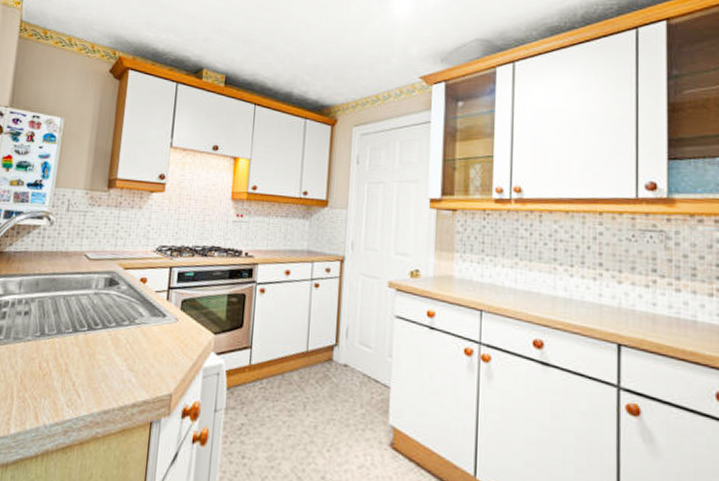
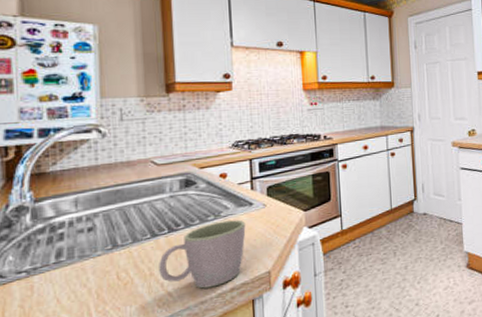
mug: none [73,328,156,399] -> present [159,219,246,289]

